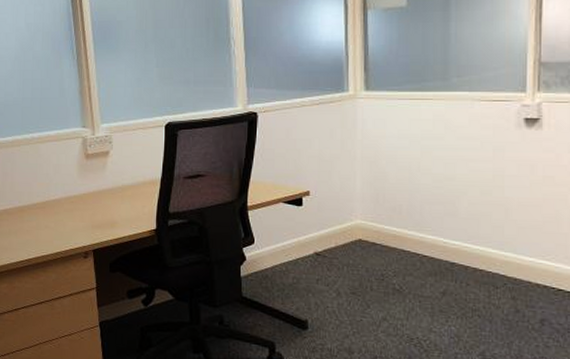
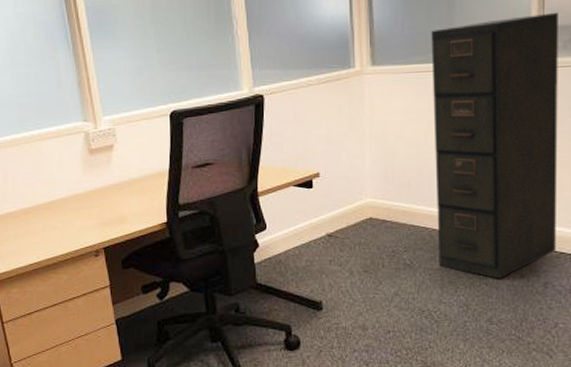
filing cabinet: none [425,49,555,312] -> present [431,12,558,279]

